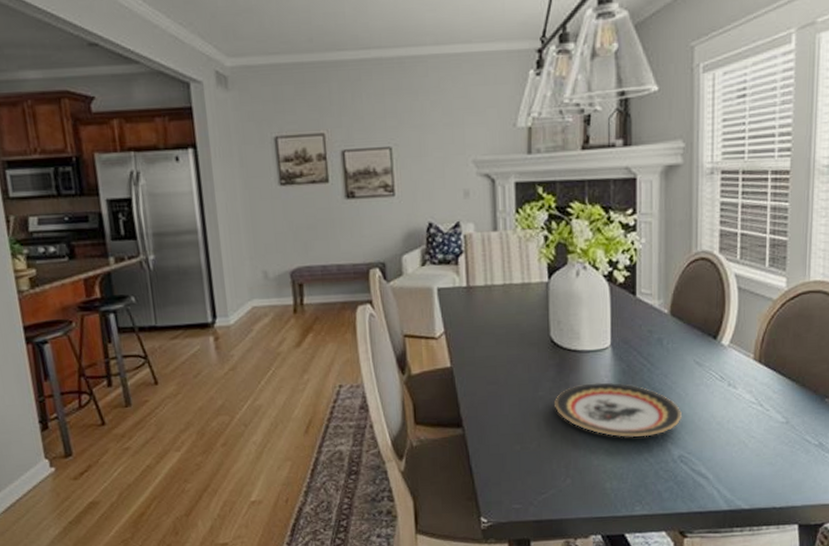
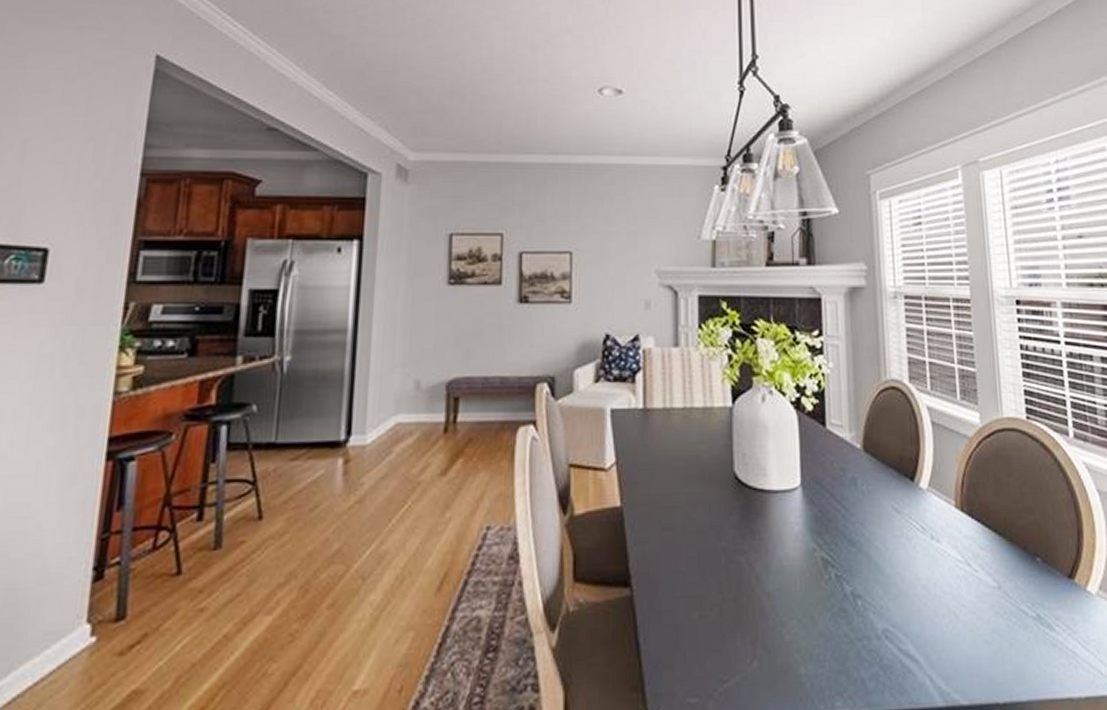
plate: present [555,382,682,437] -> none [739,531,883,604]

